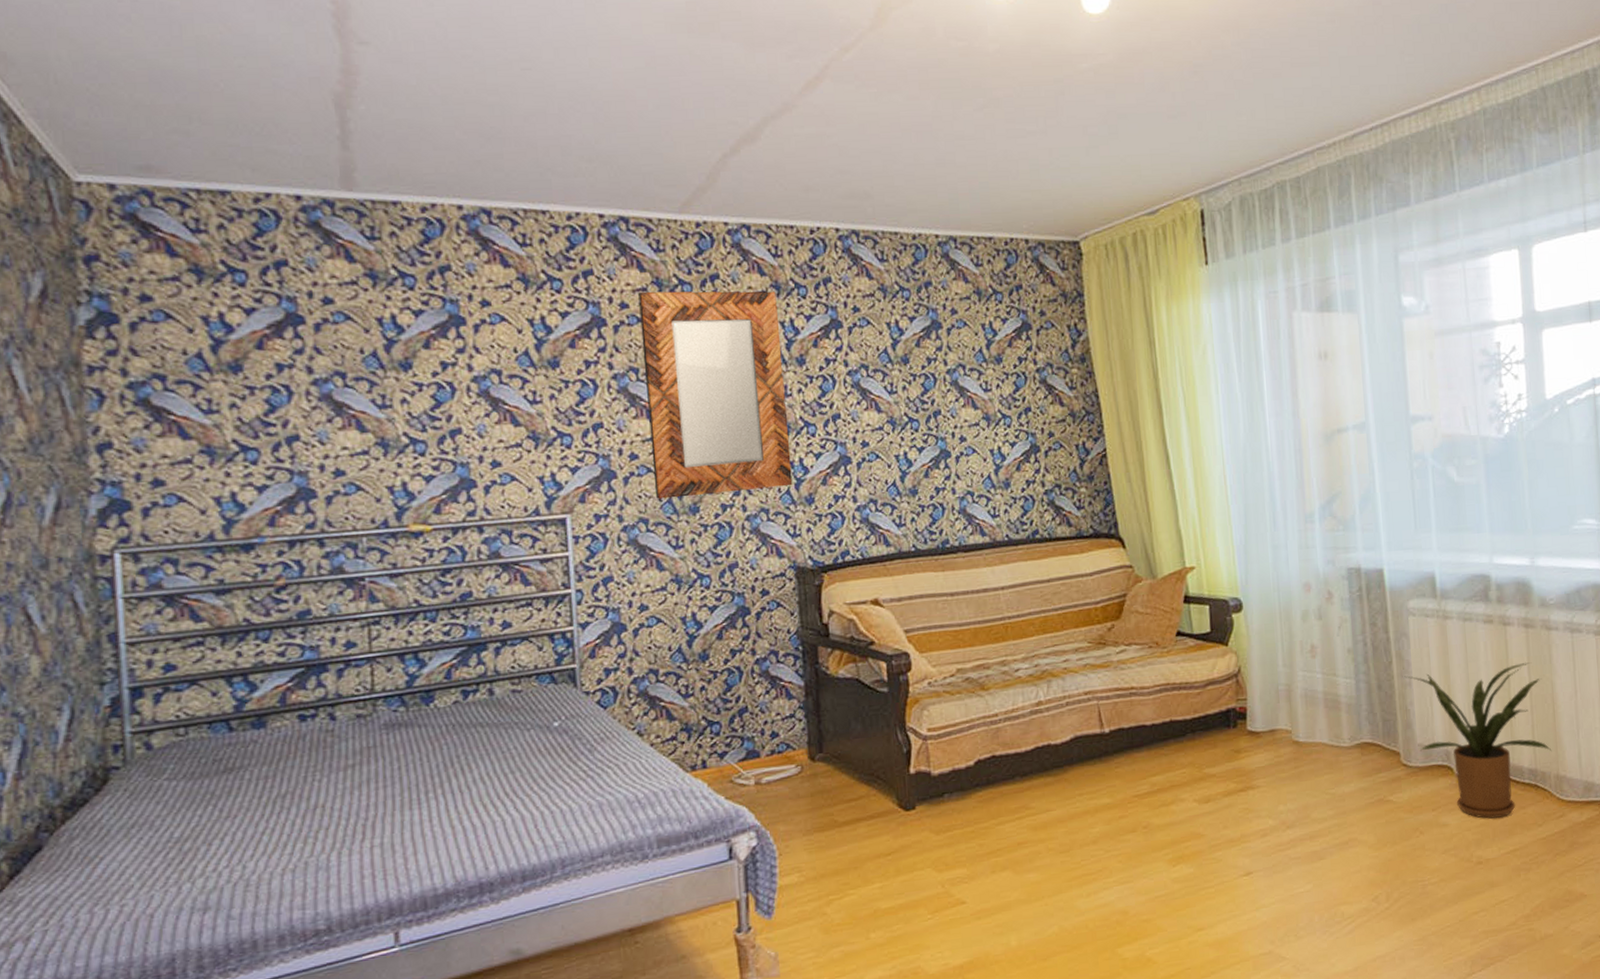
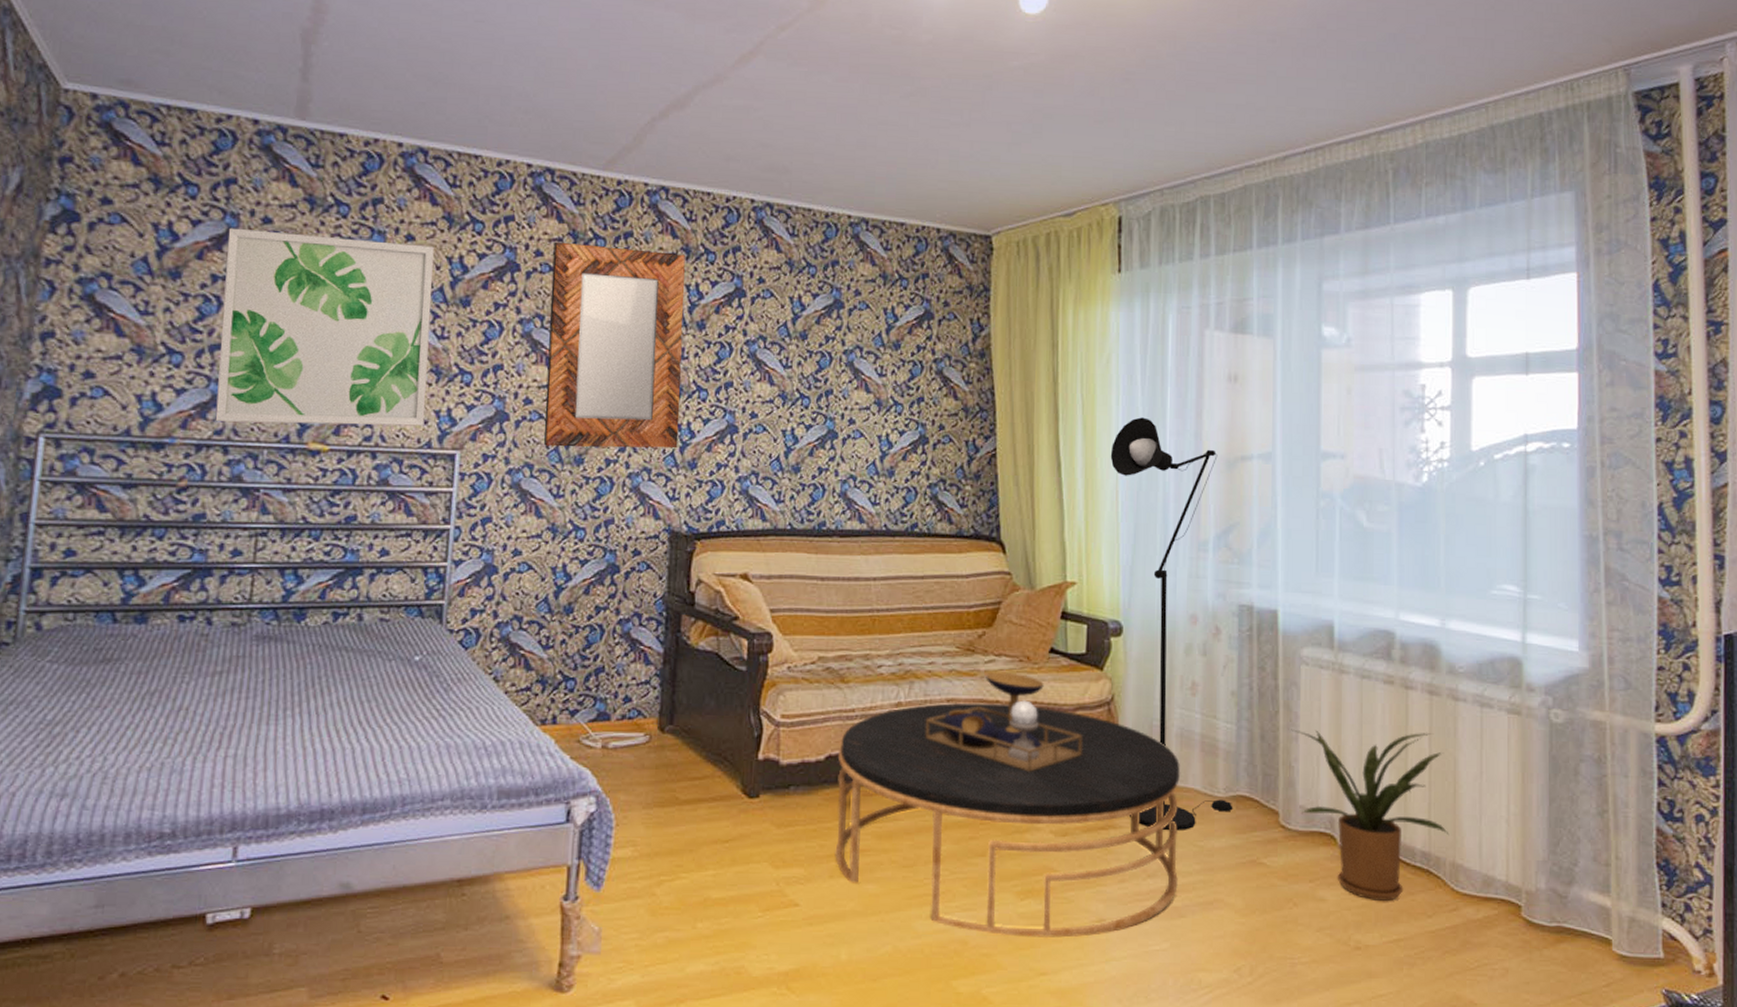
wall art: none [287,310,529,516] -> present [215,228,434,426]
coffee table: none [986,659,1315,901] -> present [835,672,1181,939]
floor lamp: none [1215,402,1359,785] -> present [1110,417,1233,831]

